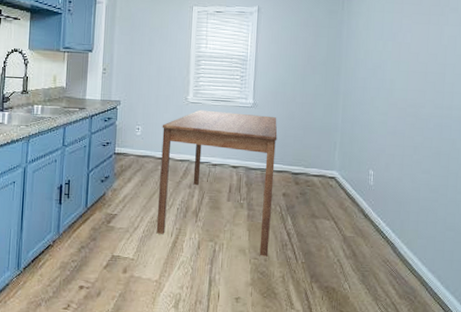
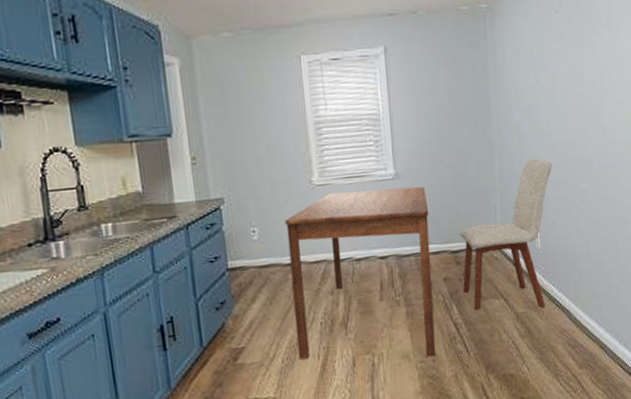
chair: none [298,109,391,236] -> present [460,159,552,310]

